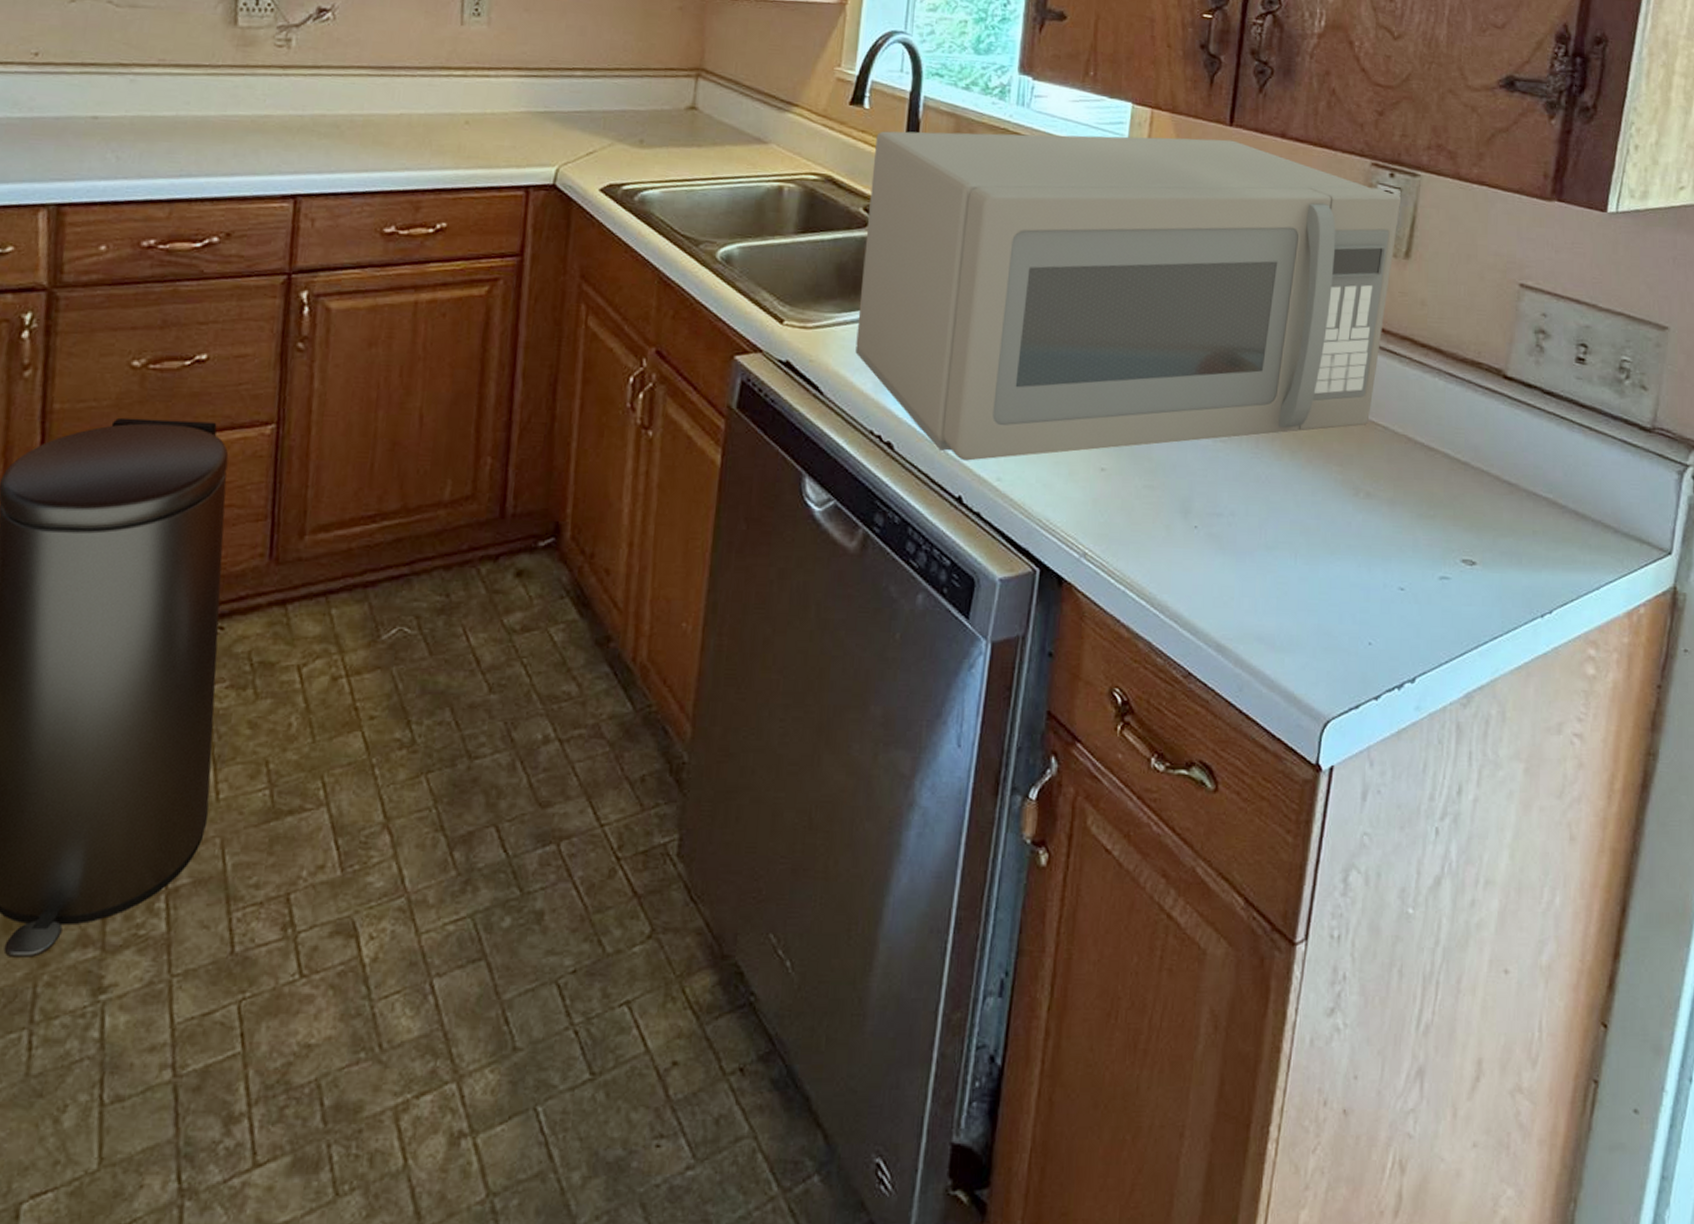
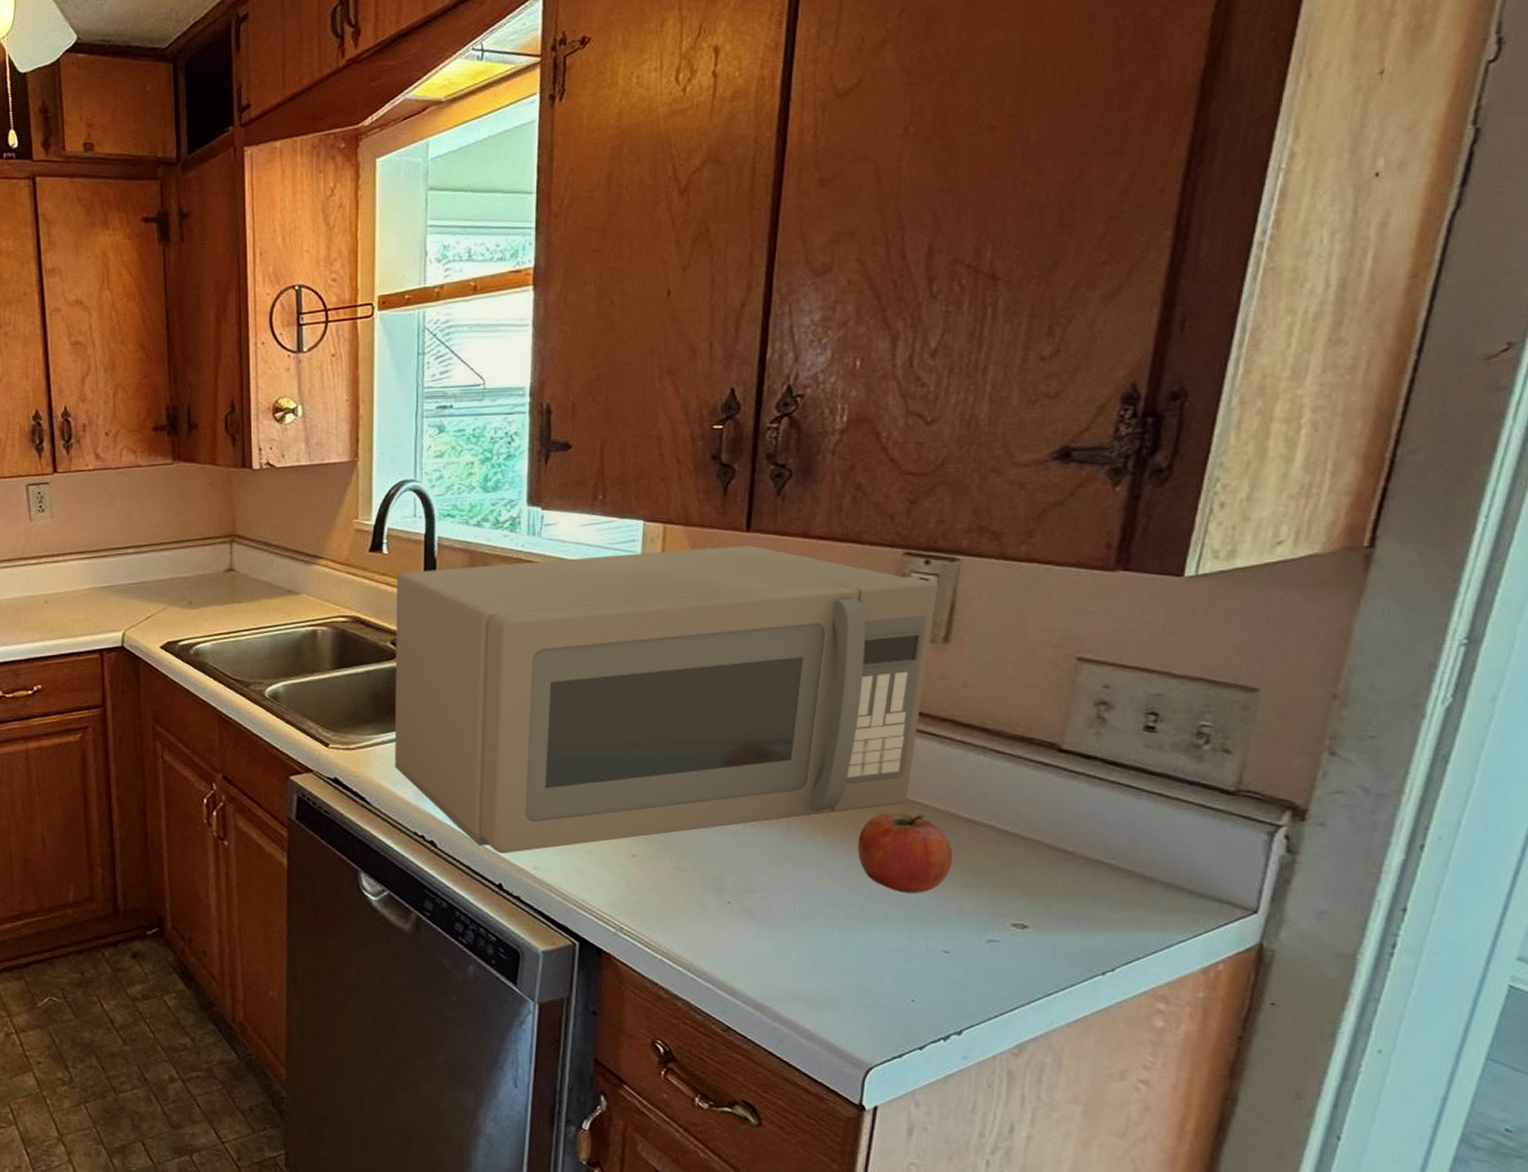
fruit: none [1322,433,1410,523] -> present [858,812,953,893]

